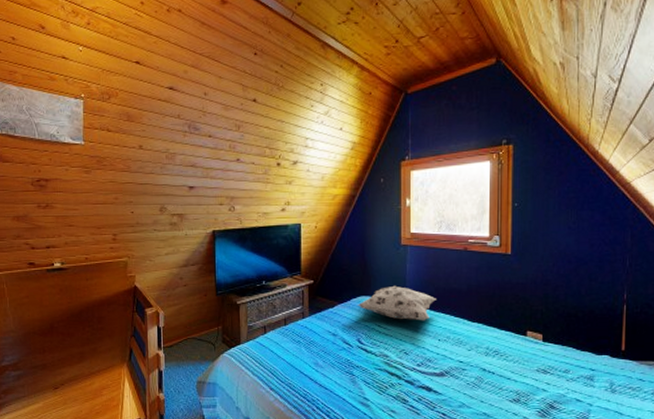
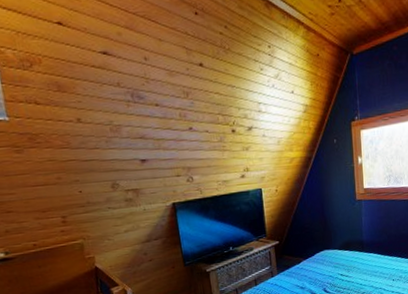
decorative pillow: present [357,285,436,321] -> none [321,237,389,267]

